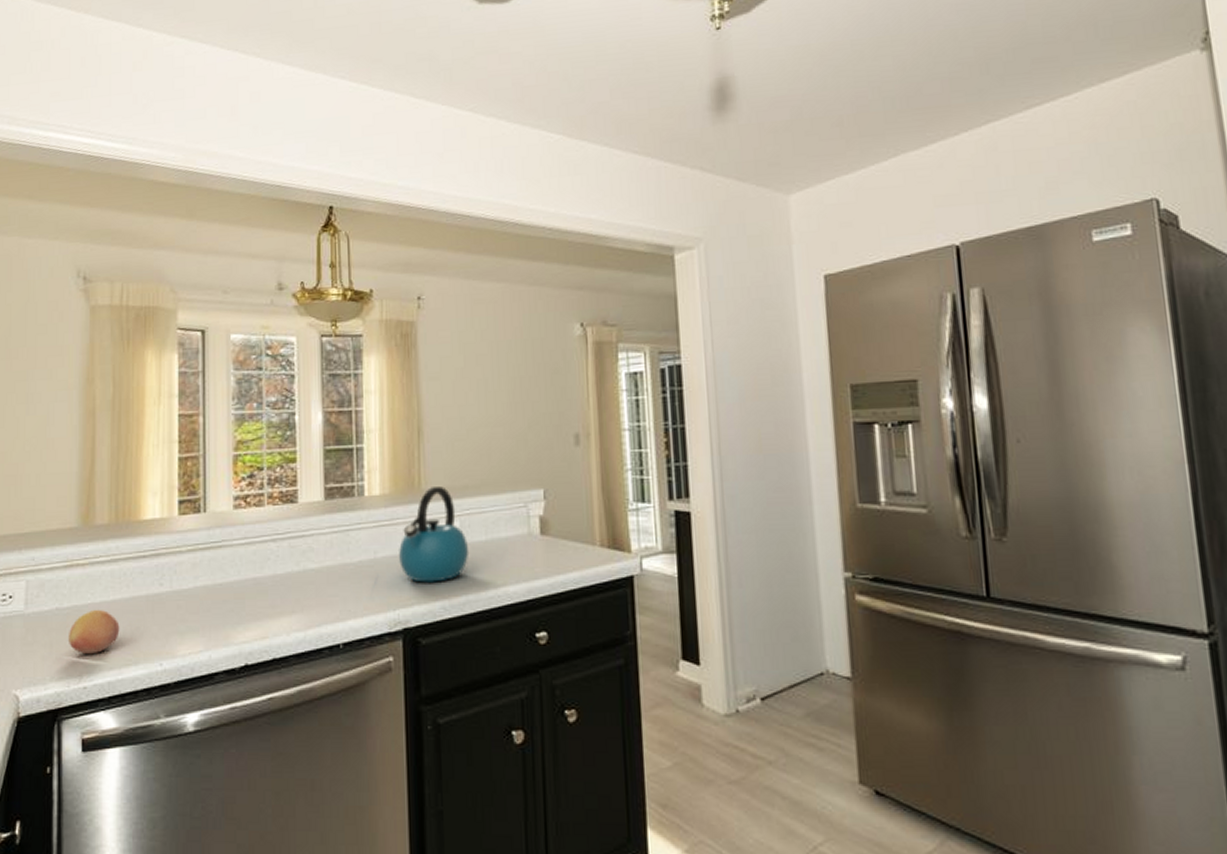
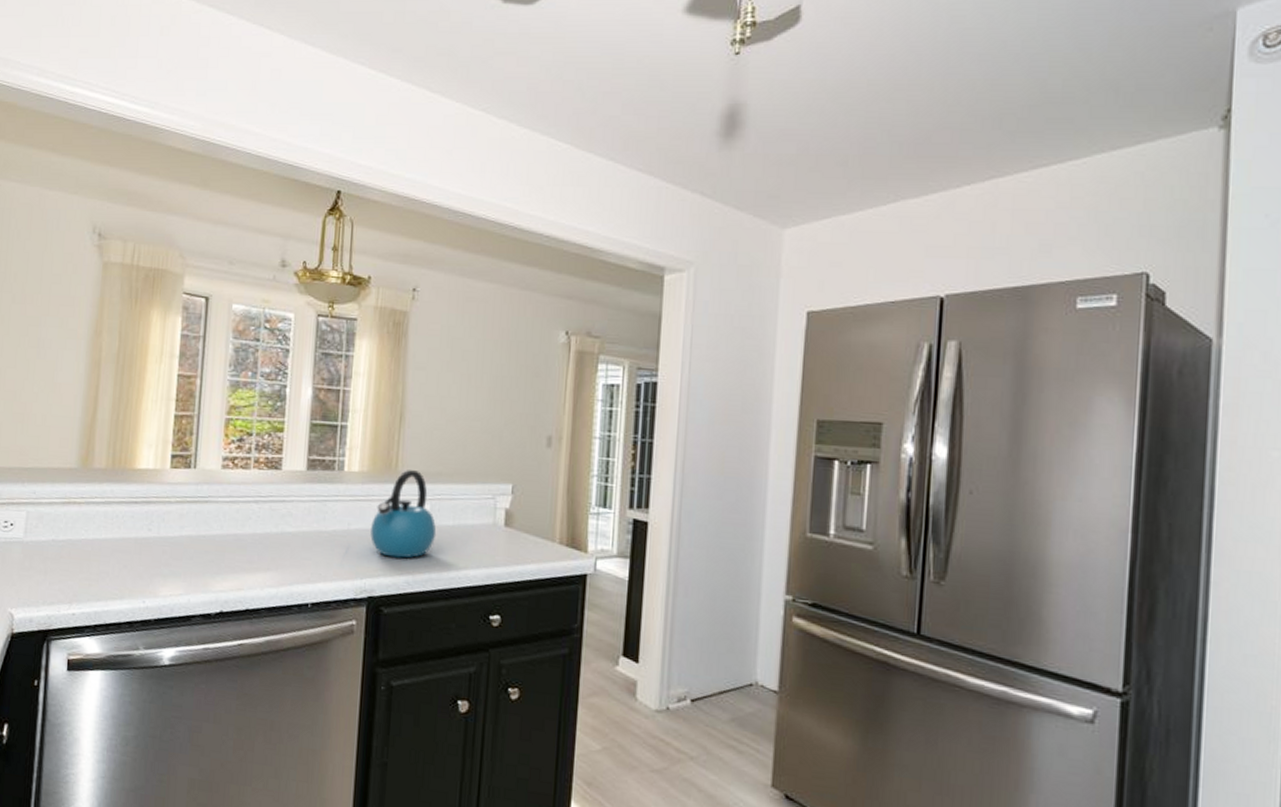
fruit: present [68,609,120,654] -> none [61,545,109,585]

